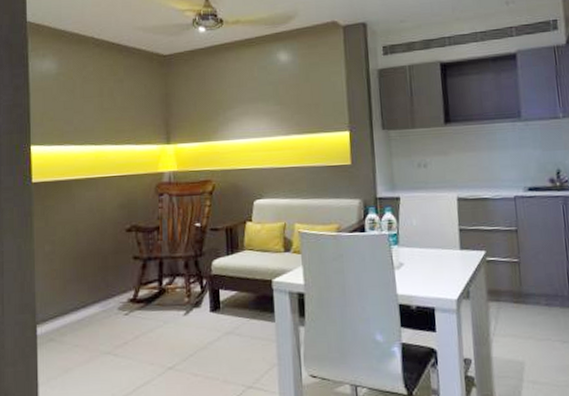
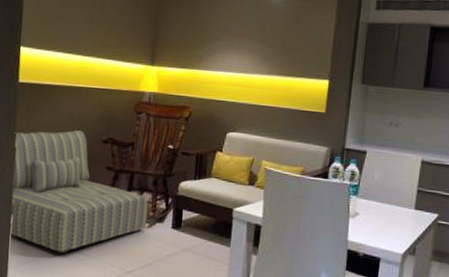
sofa: none [32,222,183,361] -> present [9,129,149,255]

